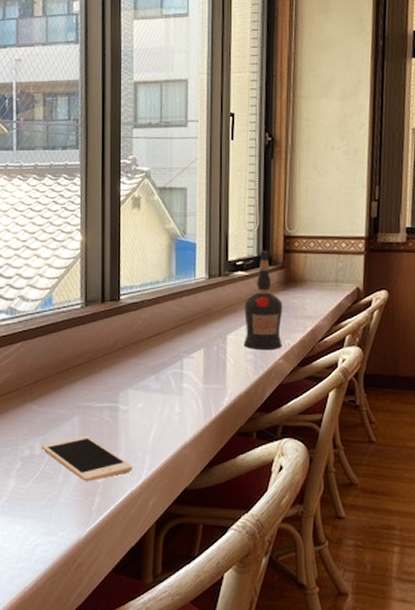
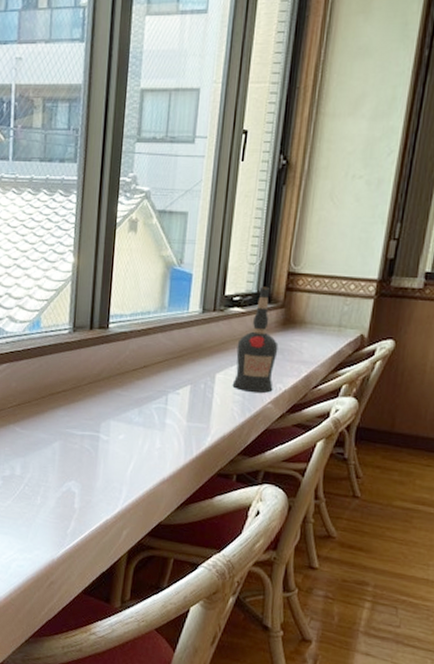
cell phone: present [42,436,133,481] -> none [22,461,110,506]

